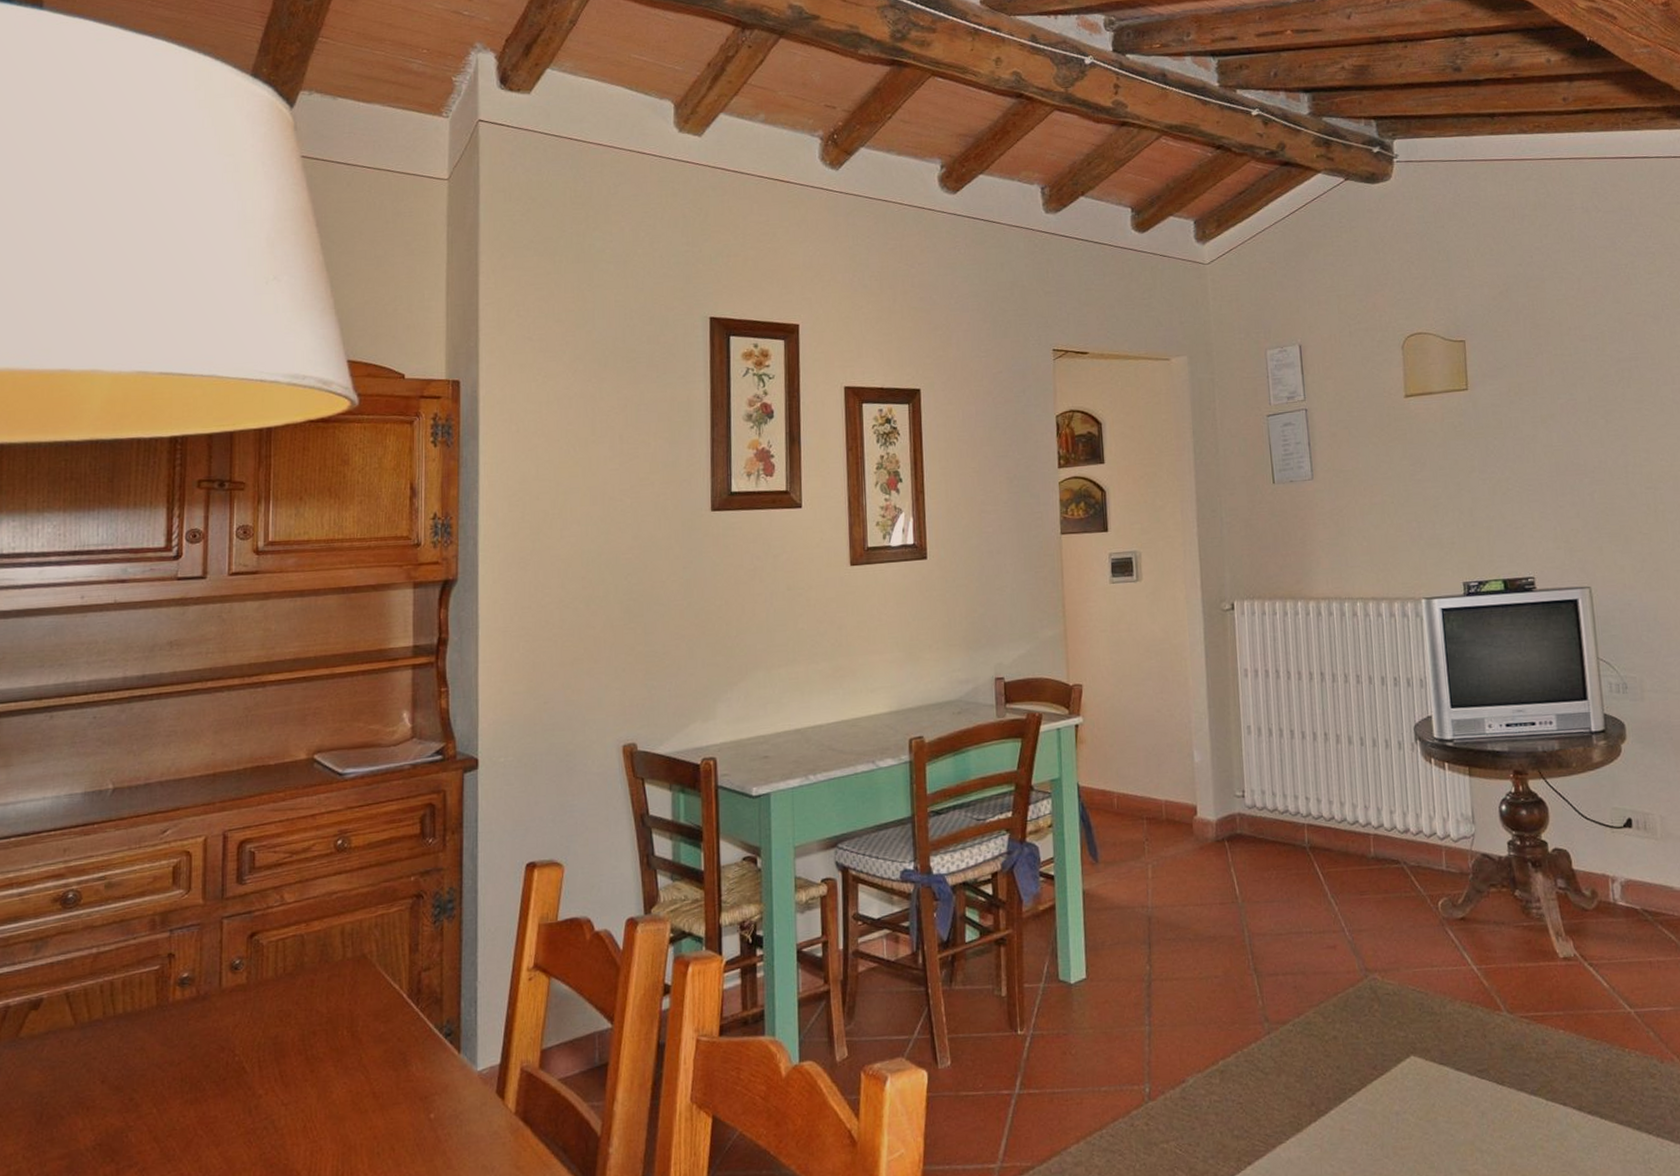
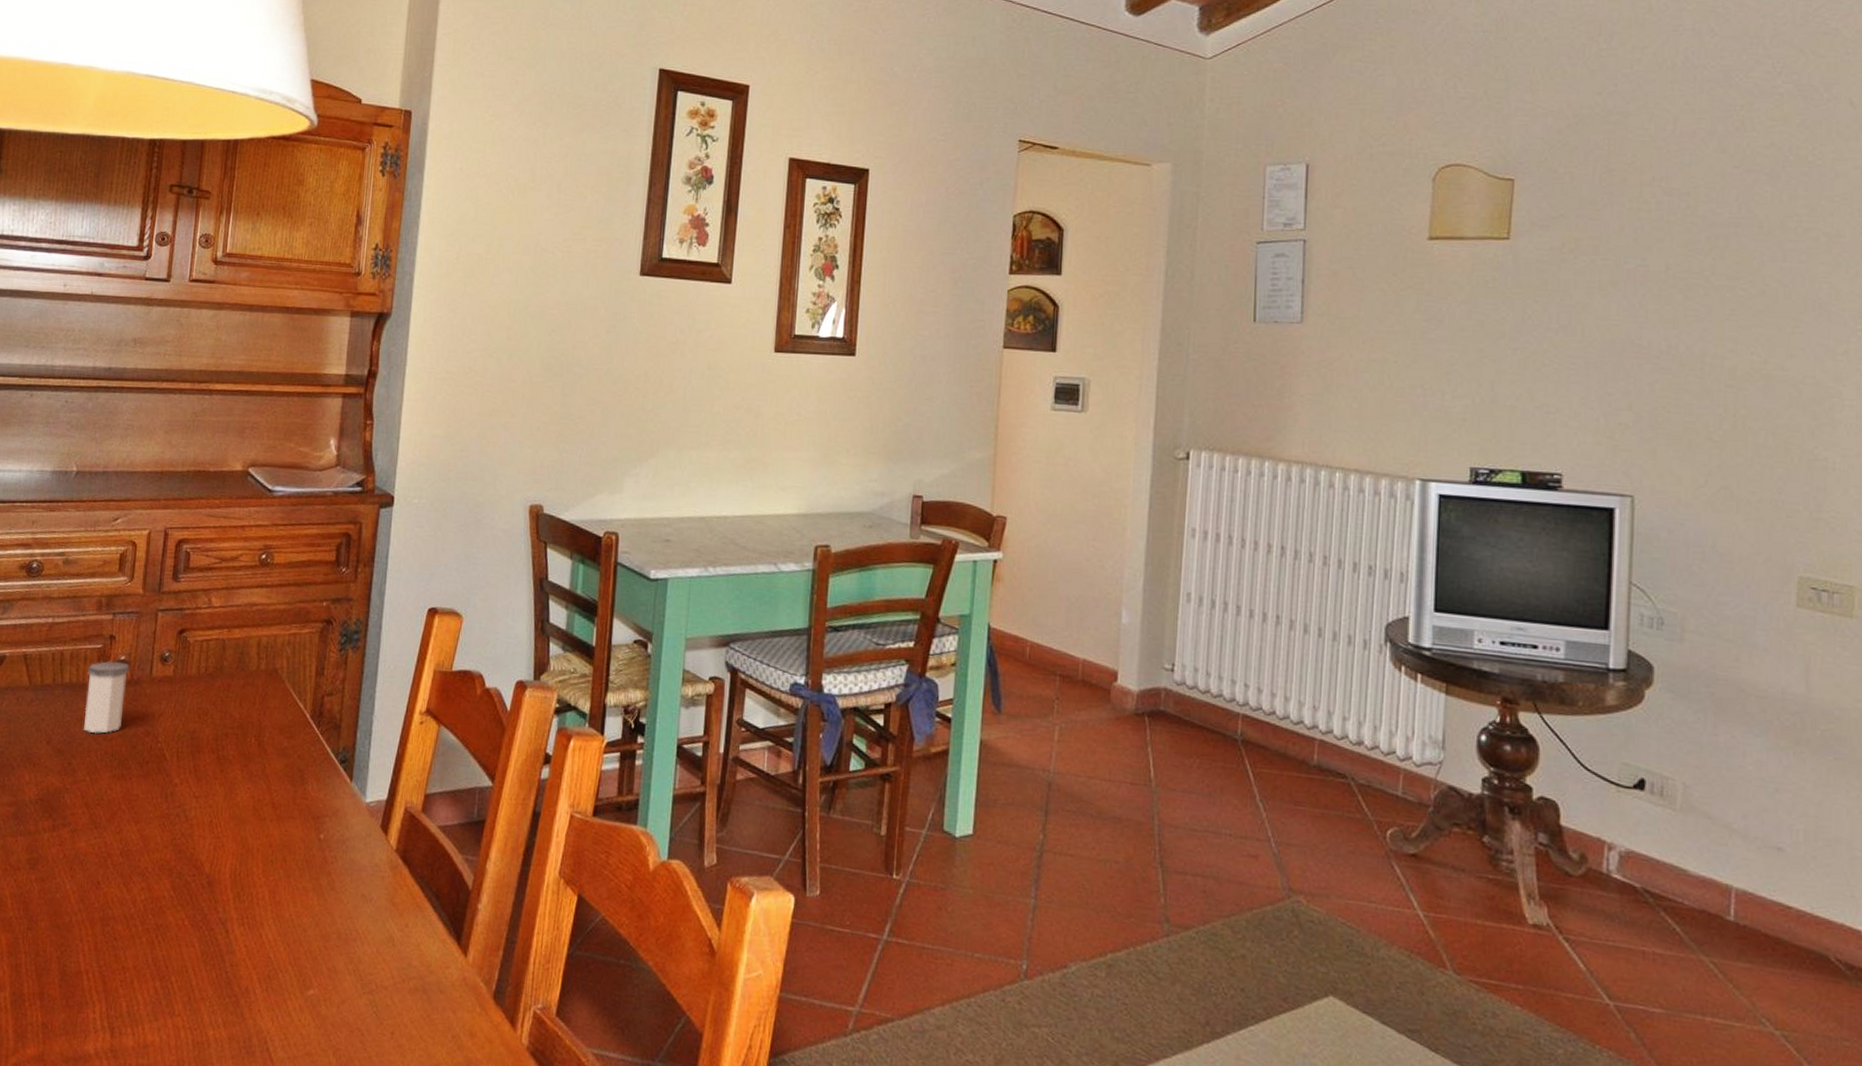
salt shaker: none [144,979,194,1062] -> present [84,660,130,734]

